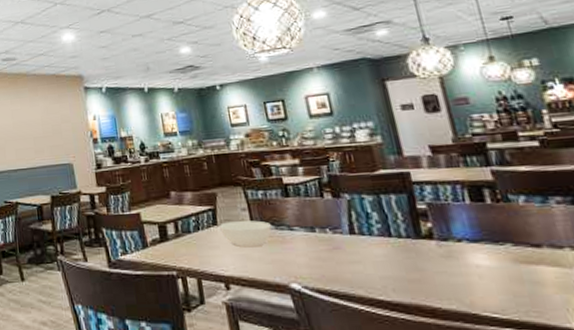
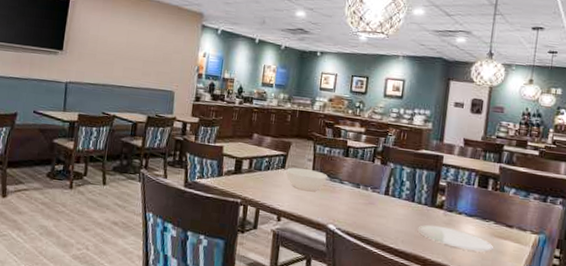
plate: none [408,261,525,288] -> present [417,225,493,253]

